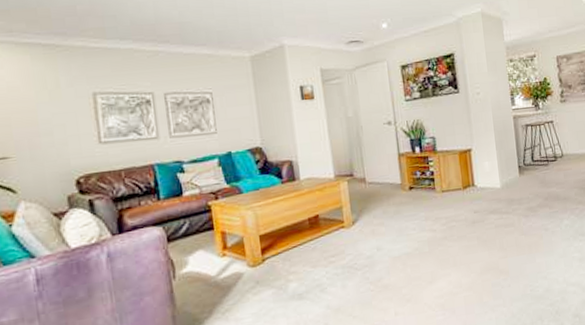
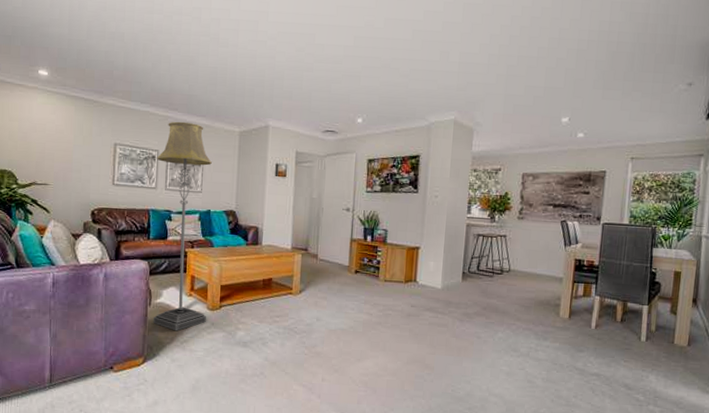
floor lamp: none [152,54,250,302] -> present [153,121,212,331]

